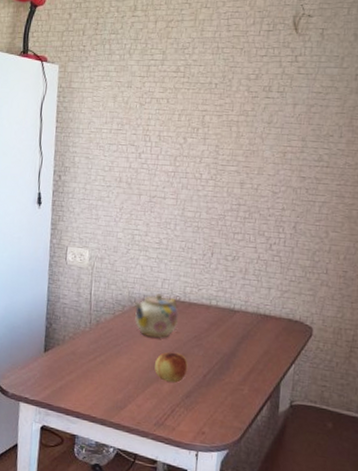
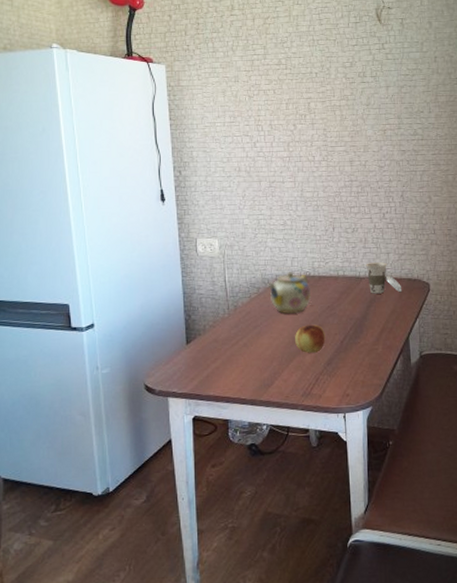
cup: none [242,296,280,333] -> present [366,262,401,294]

